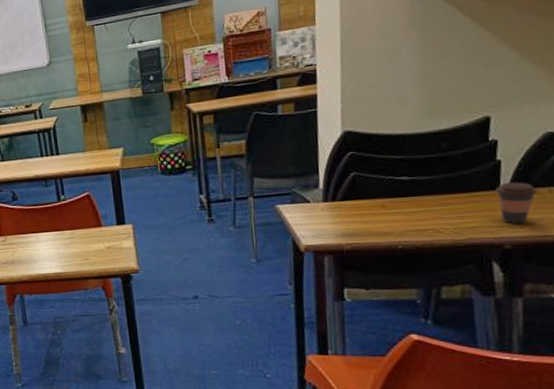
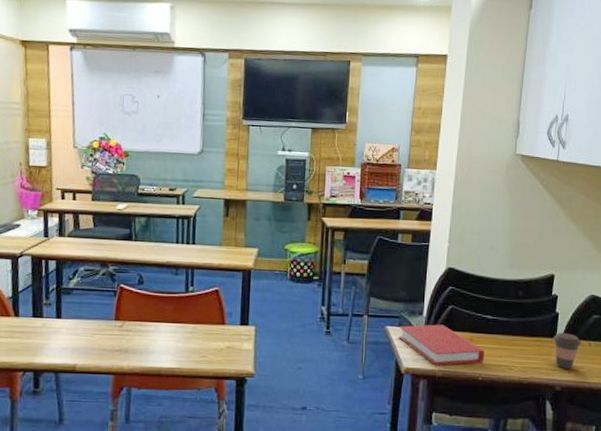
book: none [292,194,403,240] -> present [399,324,485,366]

